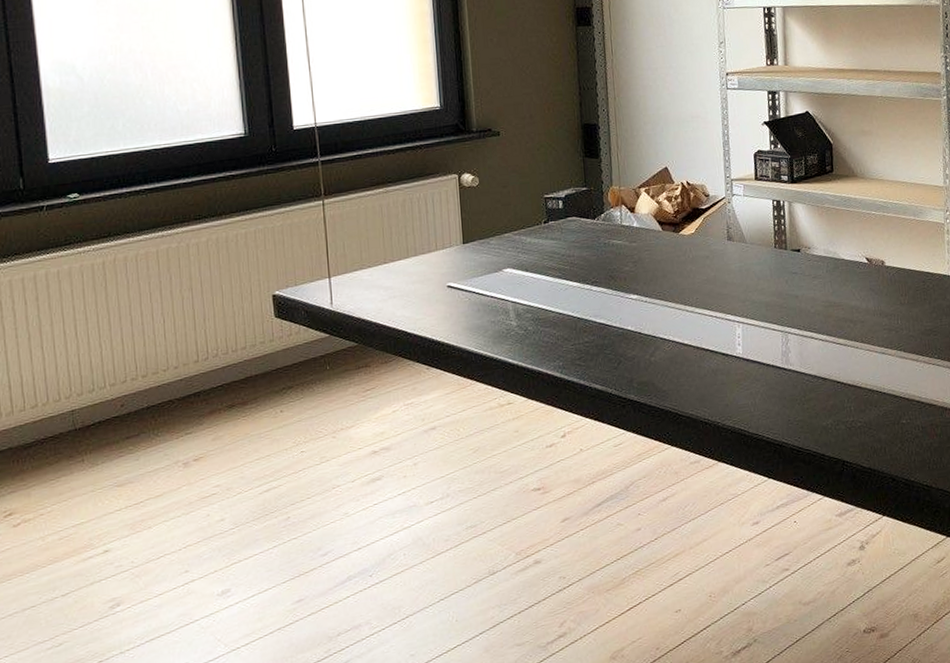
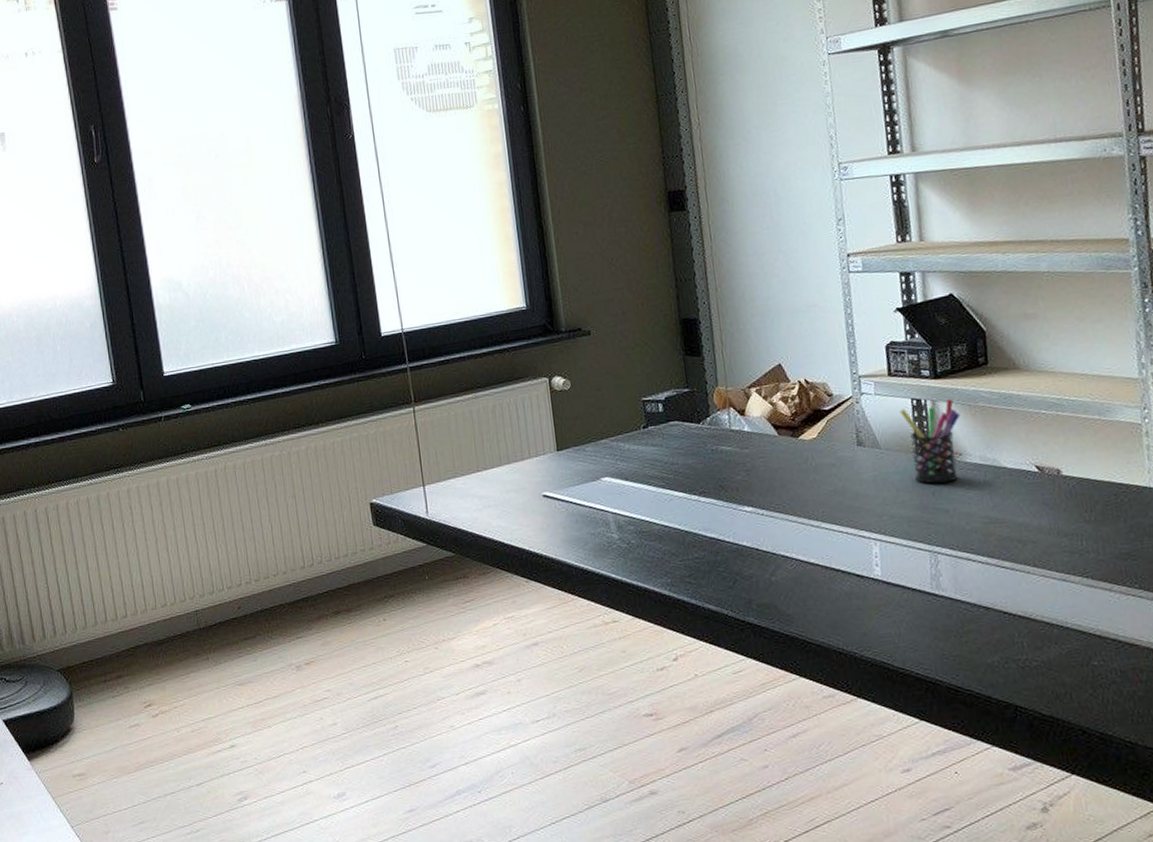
pen holder: none [762,201,810,274] -> present [899,399,960,484]

